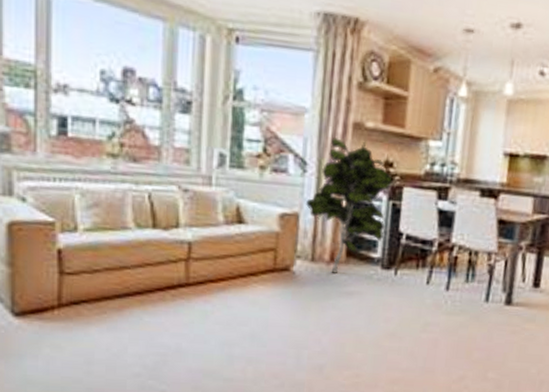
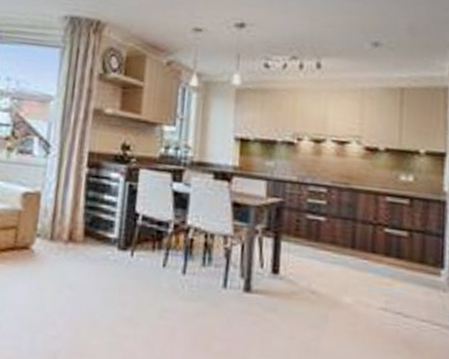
indoor plant: present [306,138,392,273] -> none [48,122,129,253]

